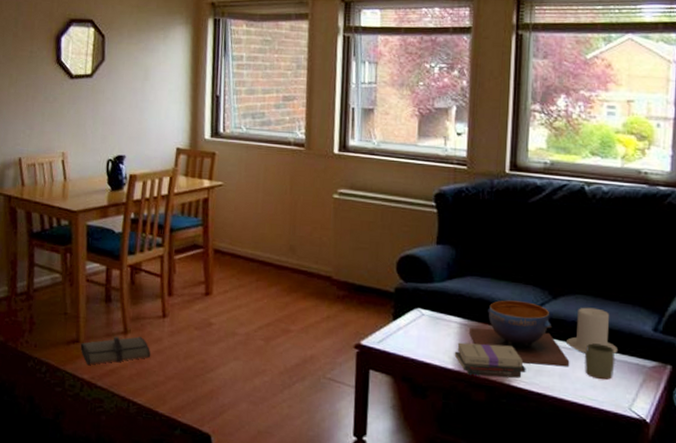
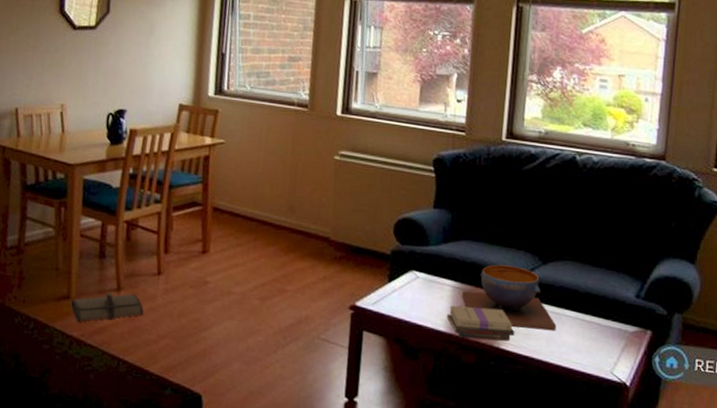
candle: present [565,307,619,354] -> none [553,273,603,319]
mug: present [584,343,616,379] -> none [569,308,600,344]

